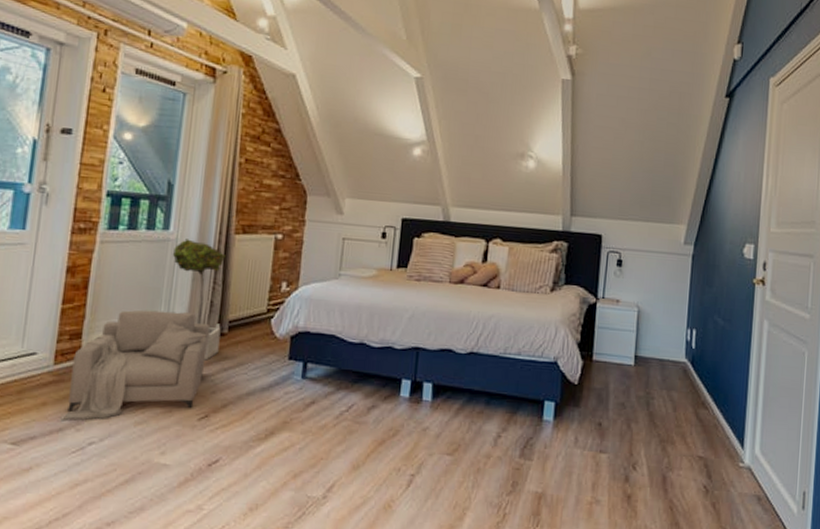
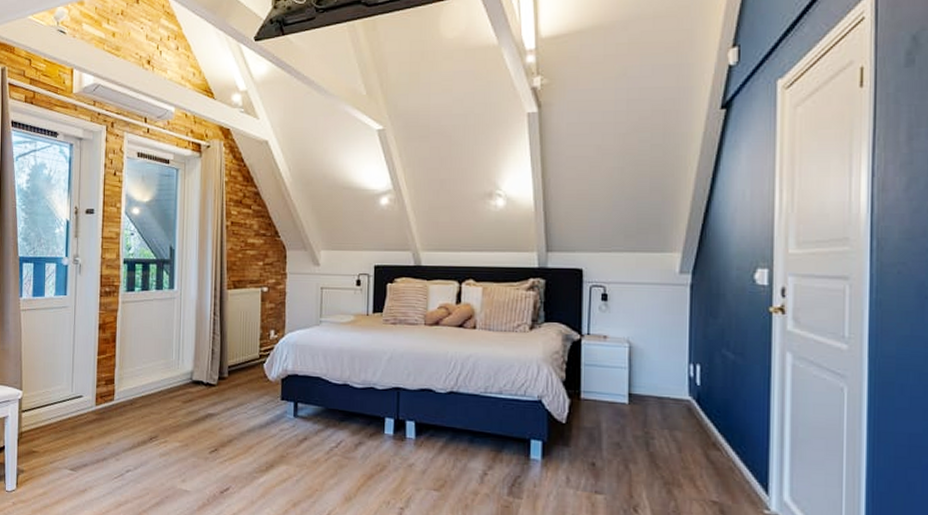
armchair: present [57,309,211,422] -> none [102,358,214,453]
potted tree: present [172,239,226,361] -> none [178,296,222,401]

